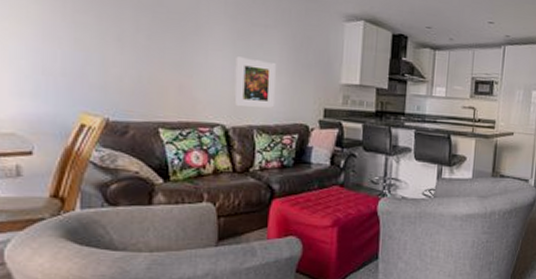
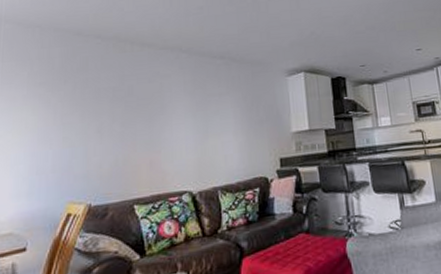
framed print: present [234,57,276,108] -> none [197,125,234,172]

